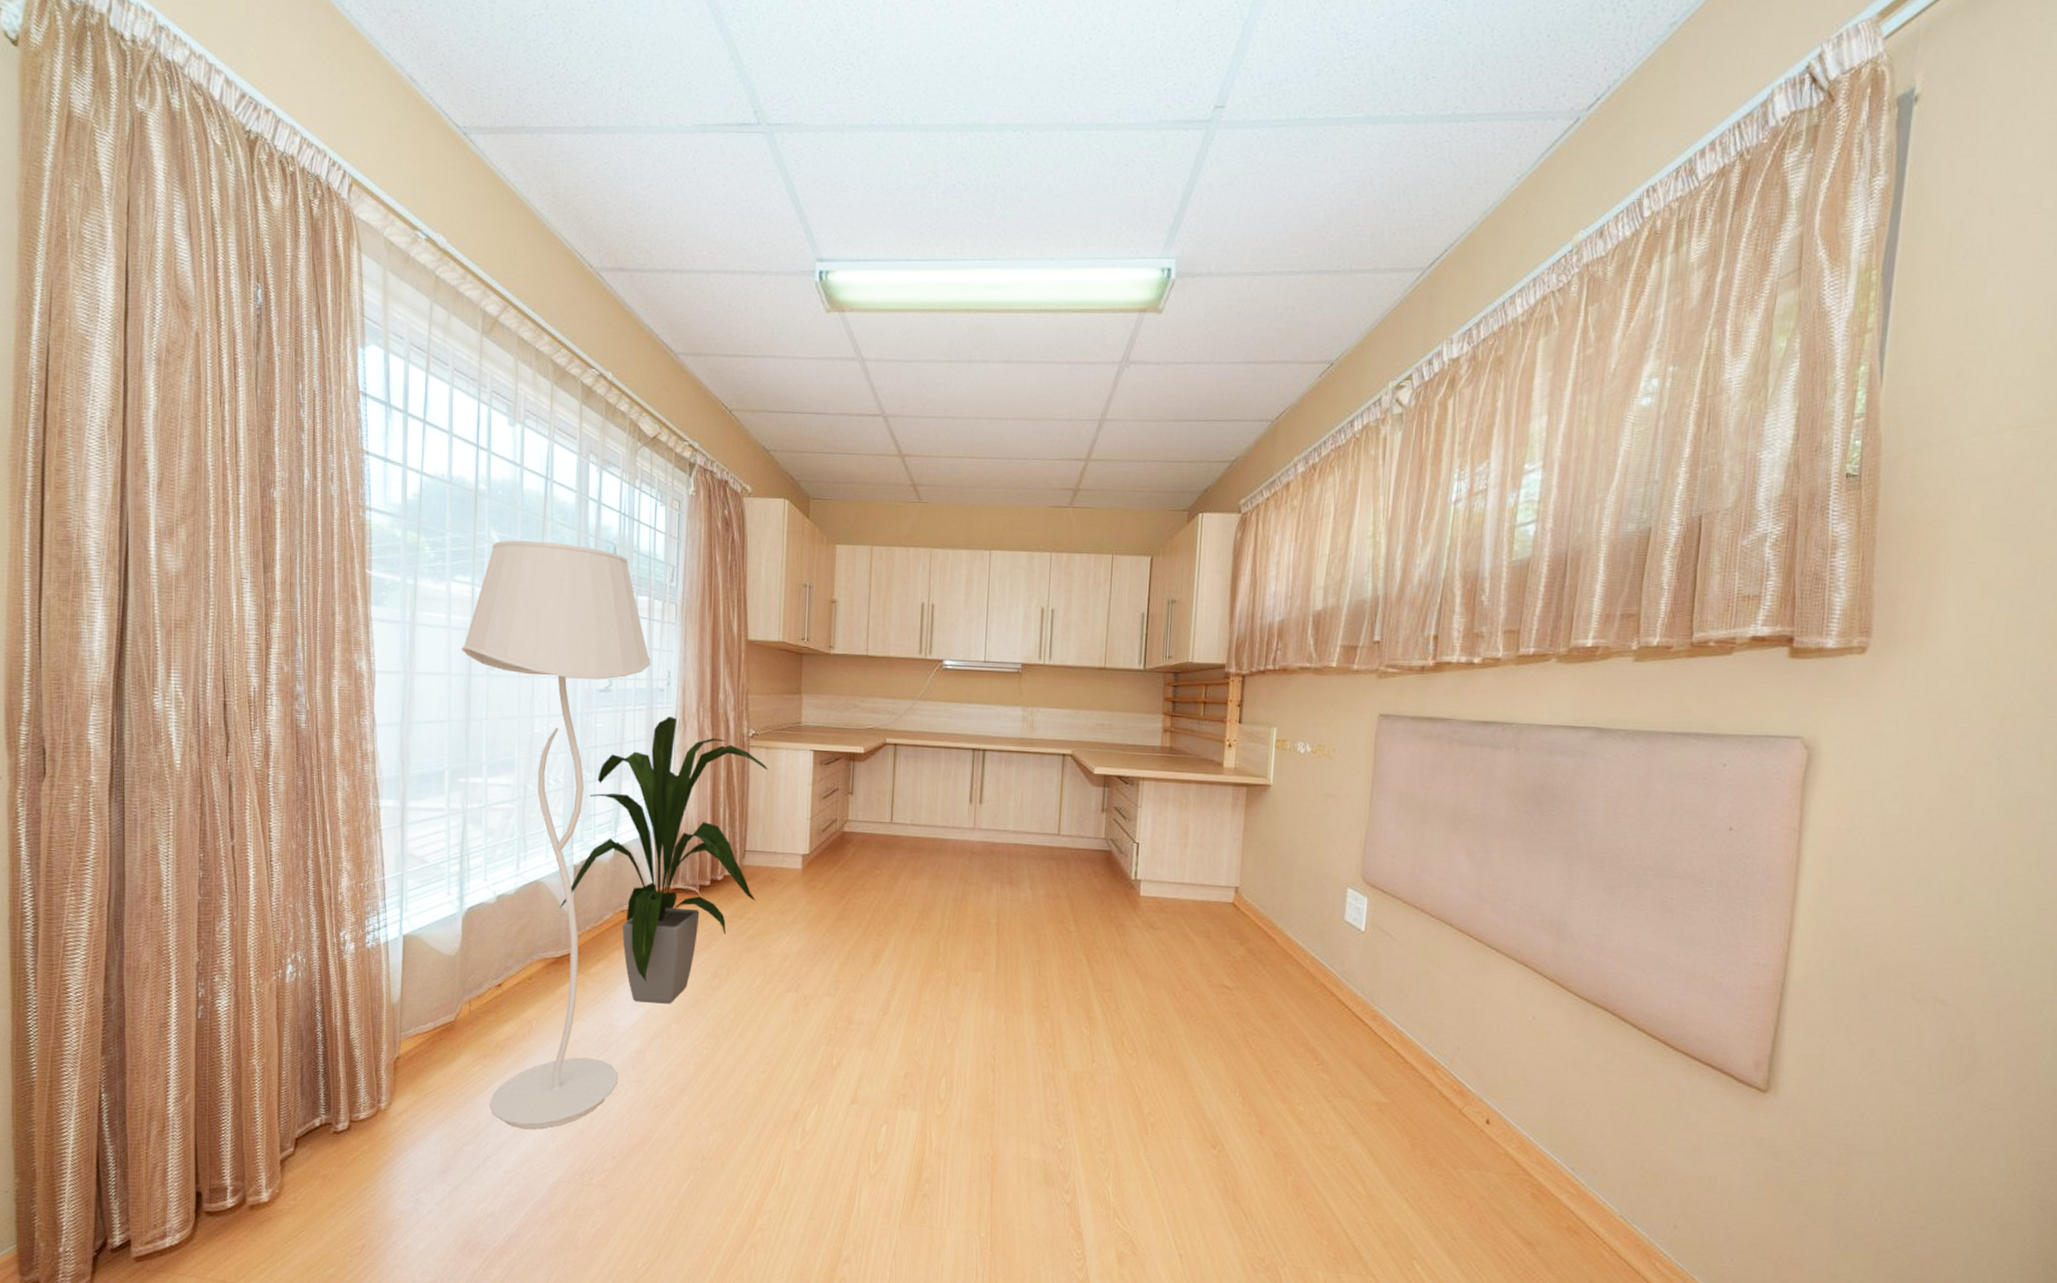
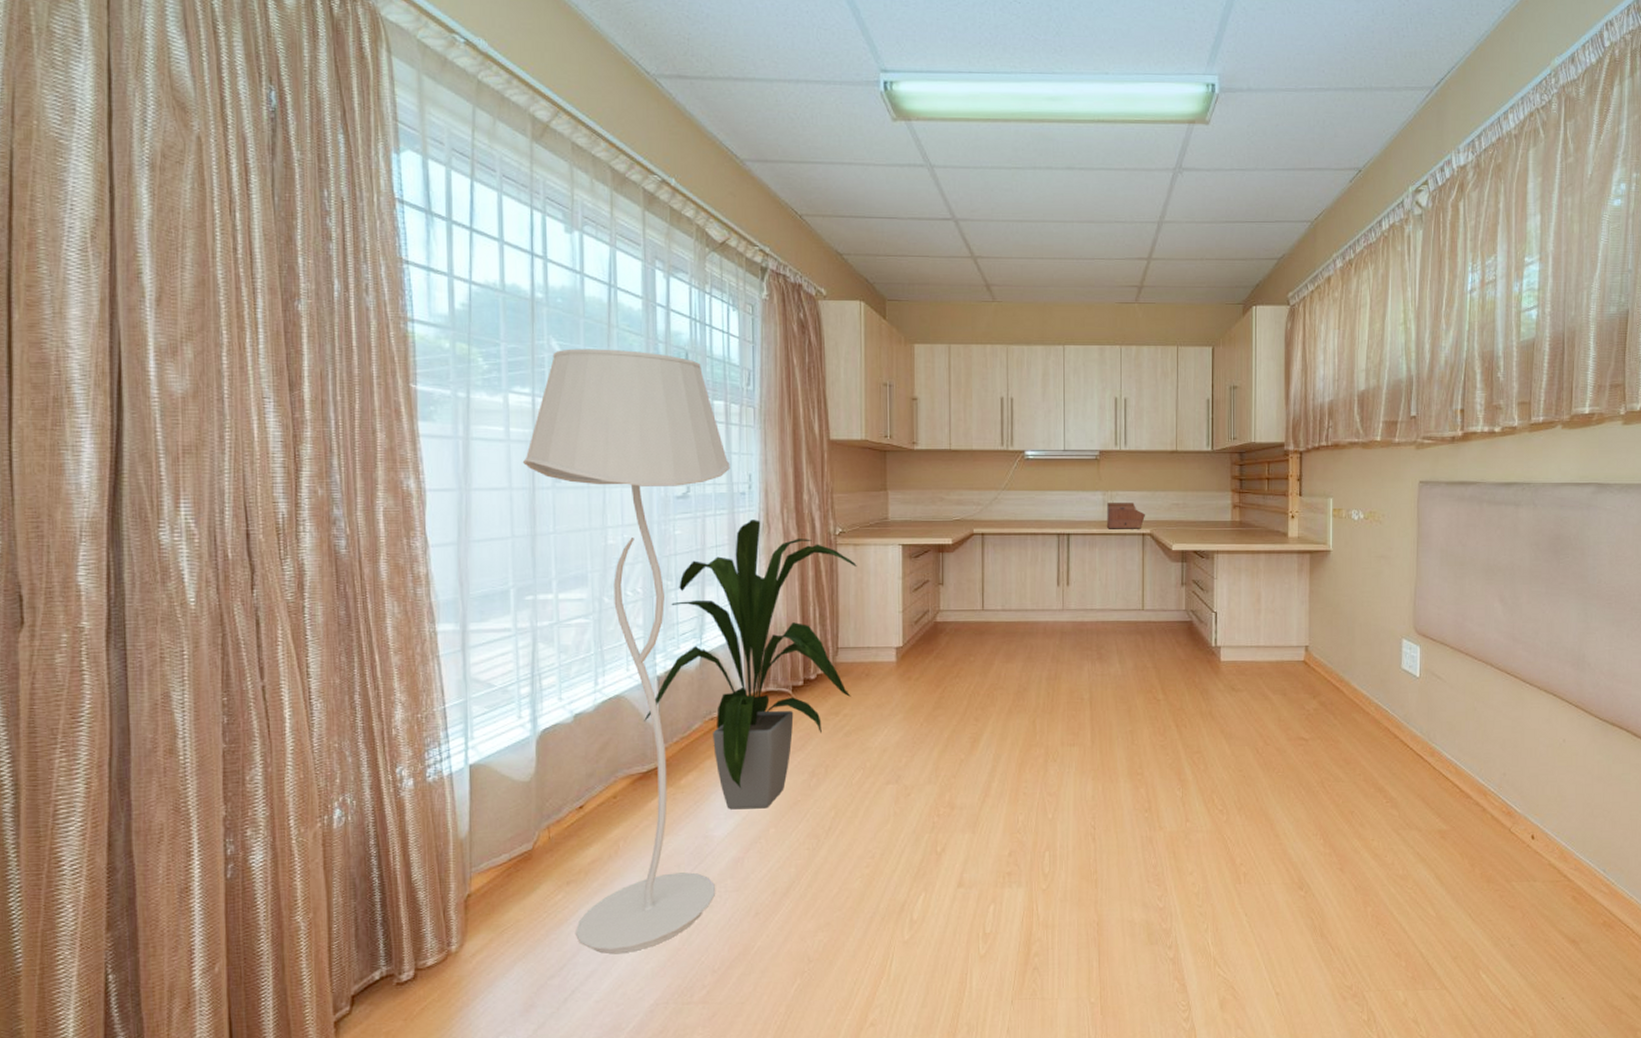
sewing box: none [1024,719,1067,749] -> present [1106,503,1145,529]

